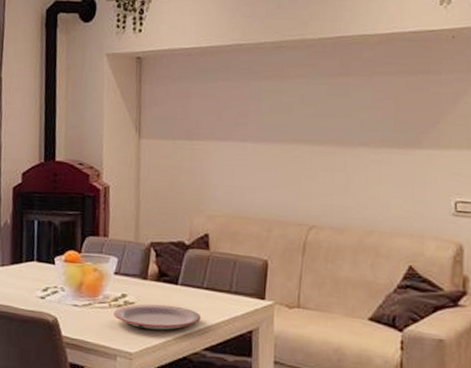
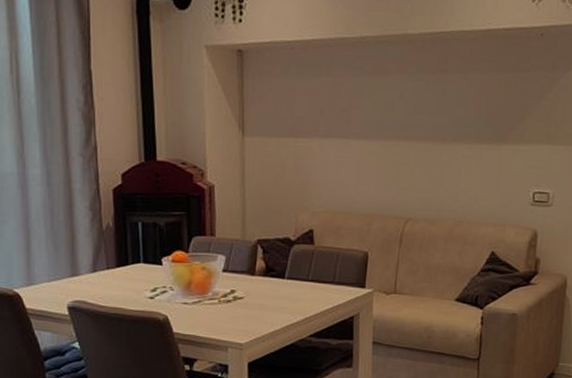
plate: present [114,303,202,331] -> none [224,297,307,321]

